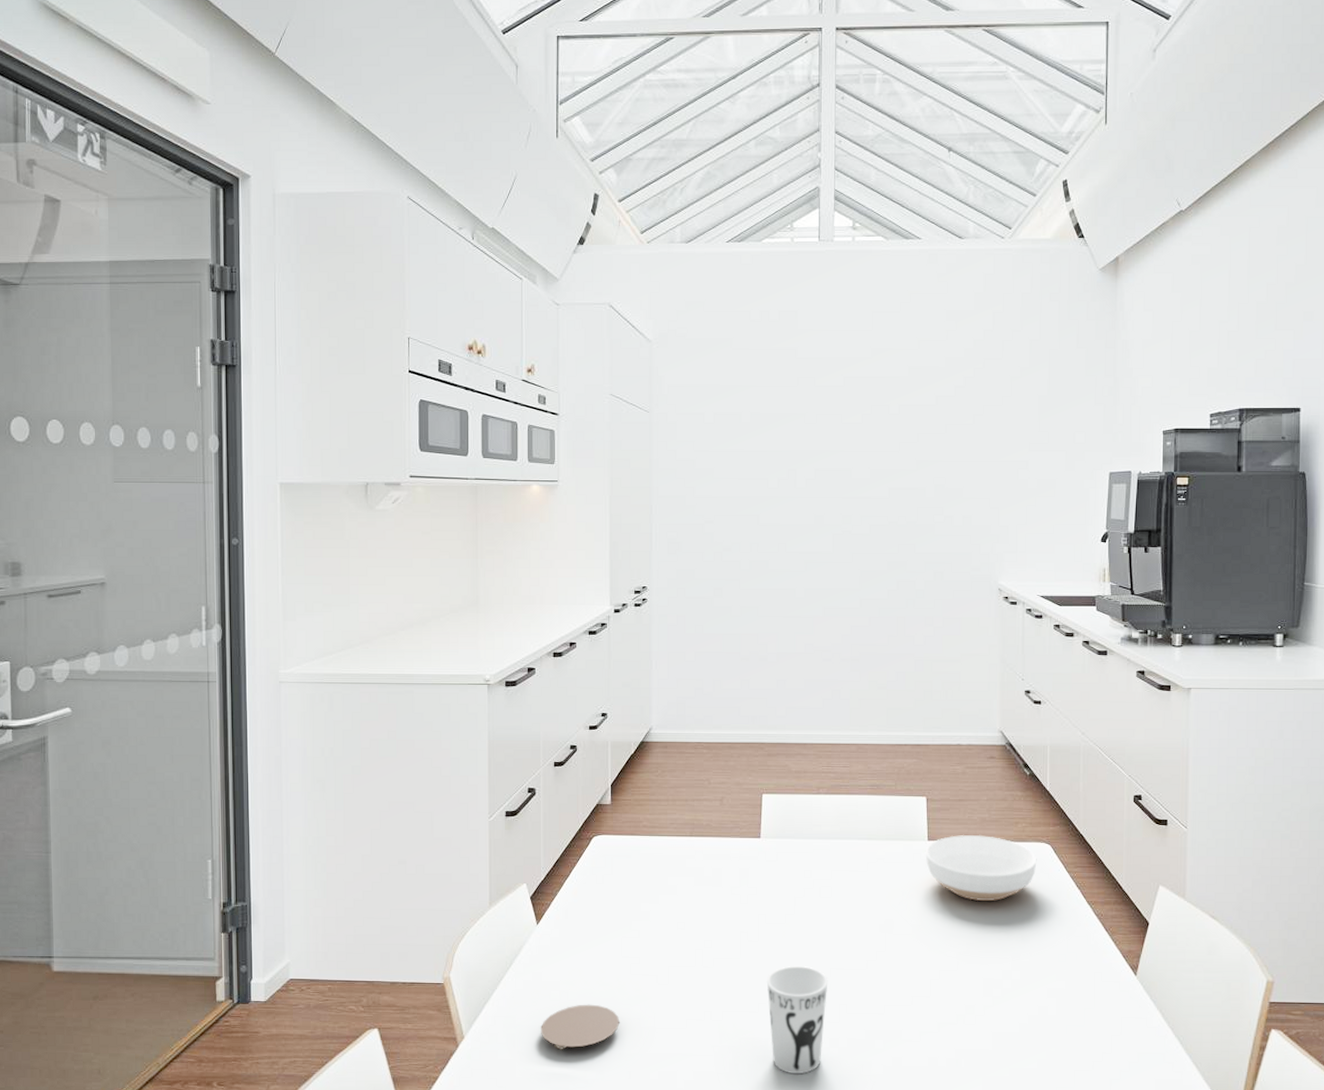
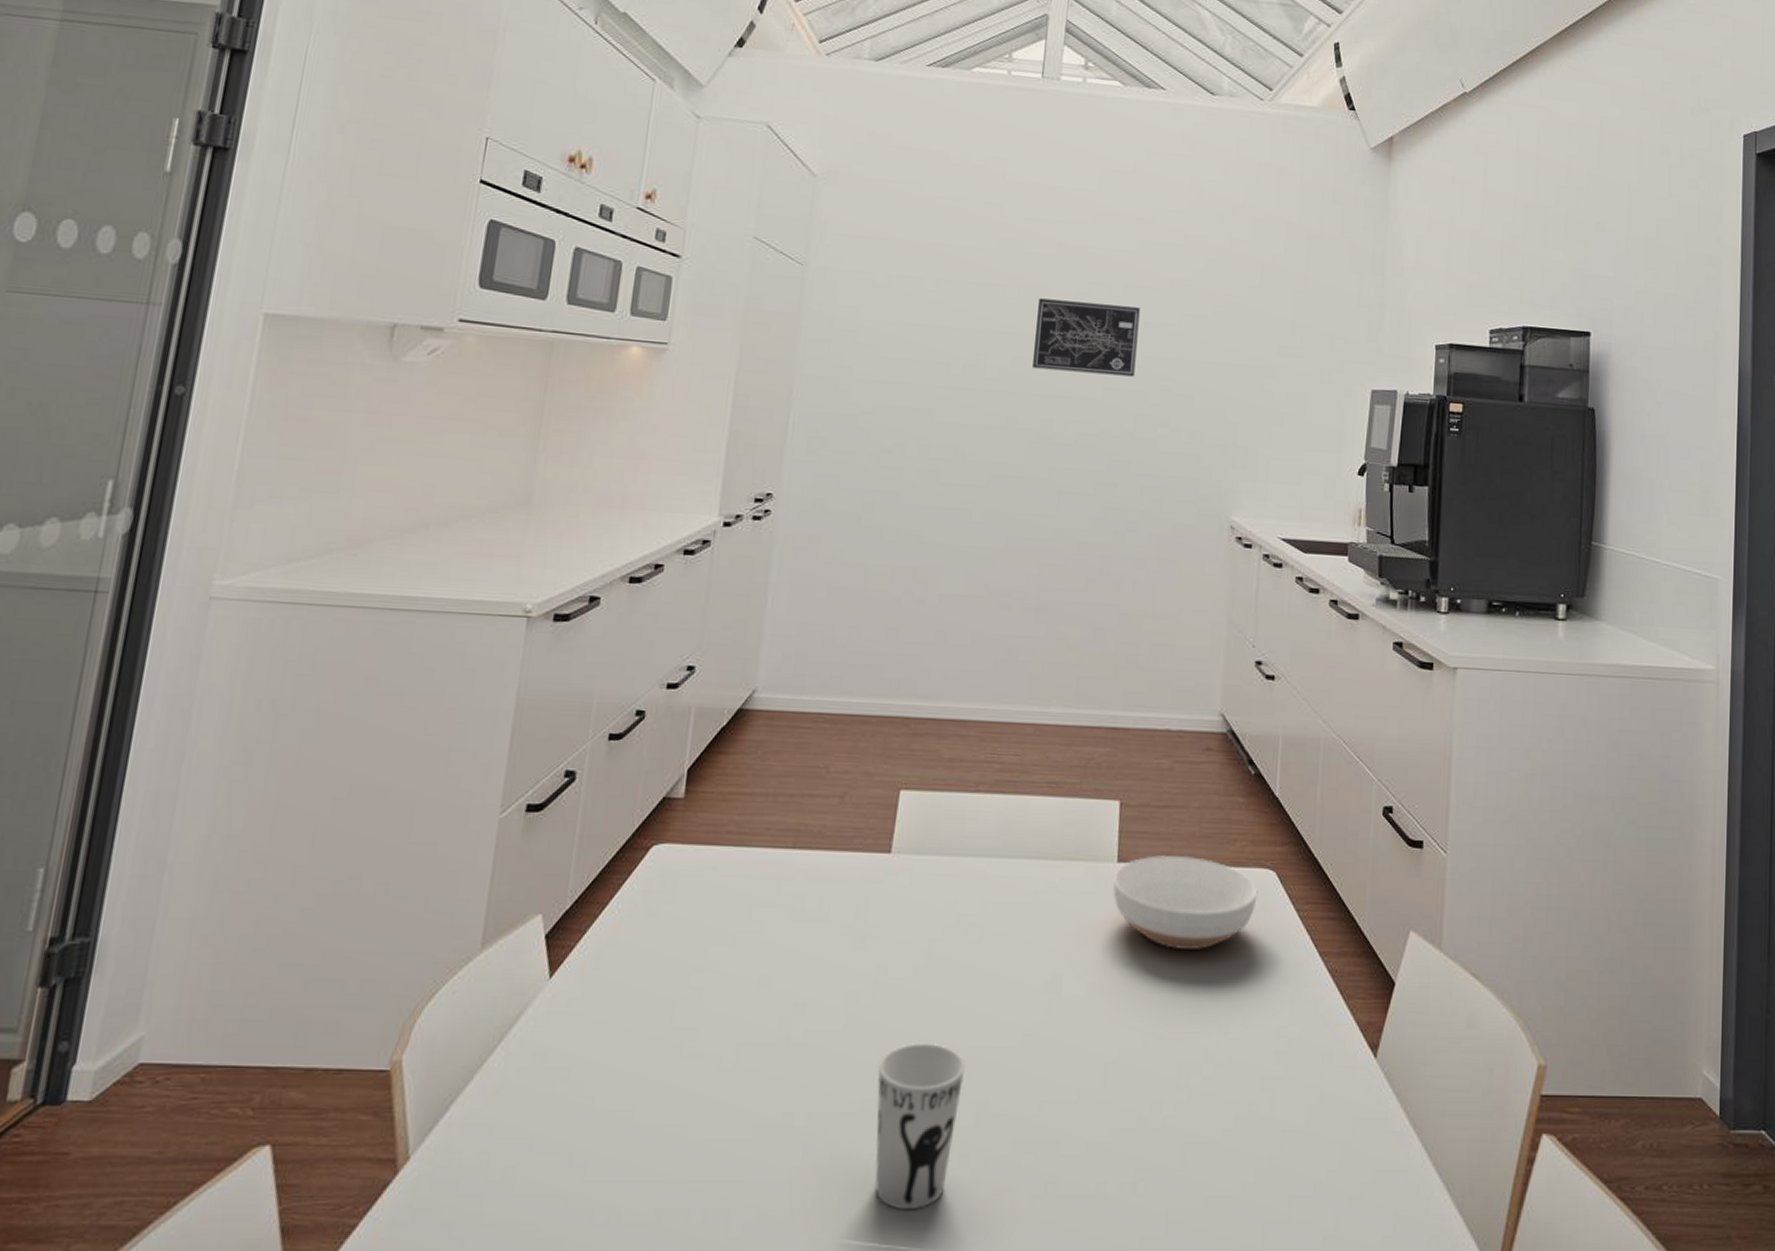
coaster: present [541,1004,620,1050] -> none [531,1103,656,1176]
wall art: none [832,421,914,477] -> present [1033,298,1140,377]

